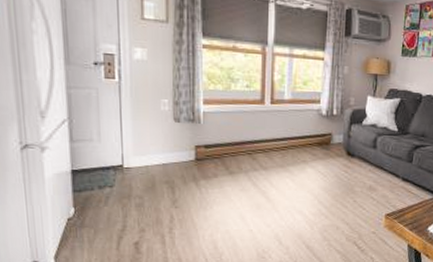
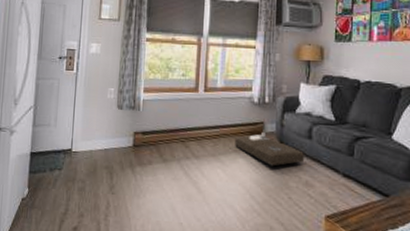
ottoman: none [303,143,370,174] -> present [235,132,305,167]

